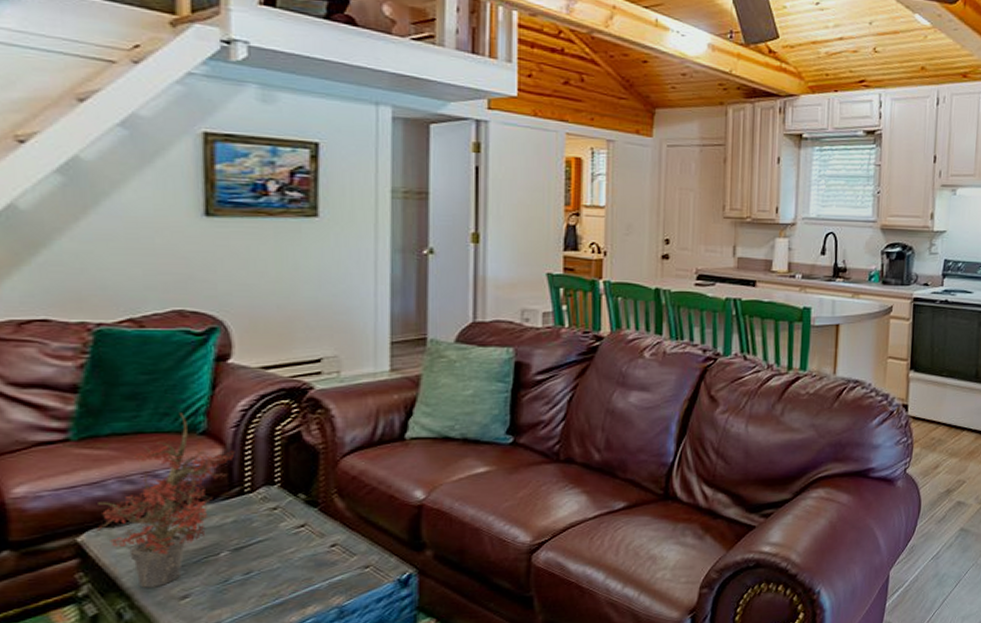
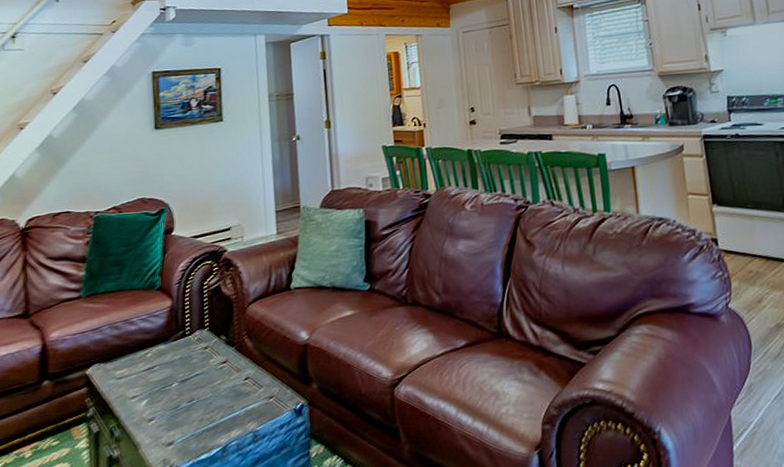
potted plant: present [96,413,235,588] -> none [97,274,179,412]

